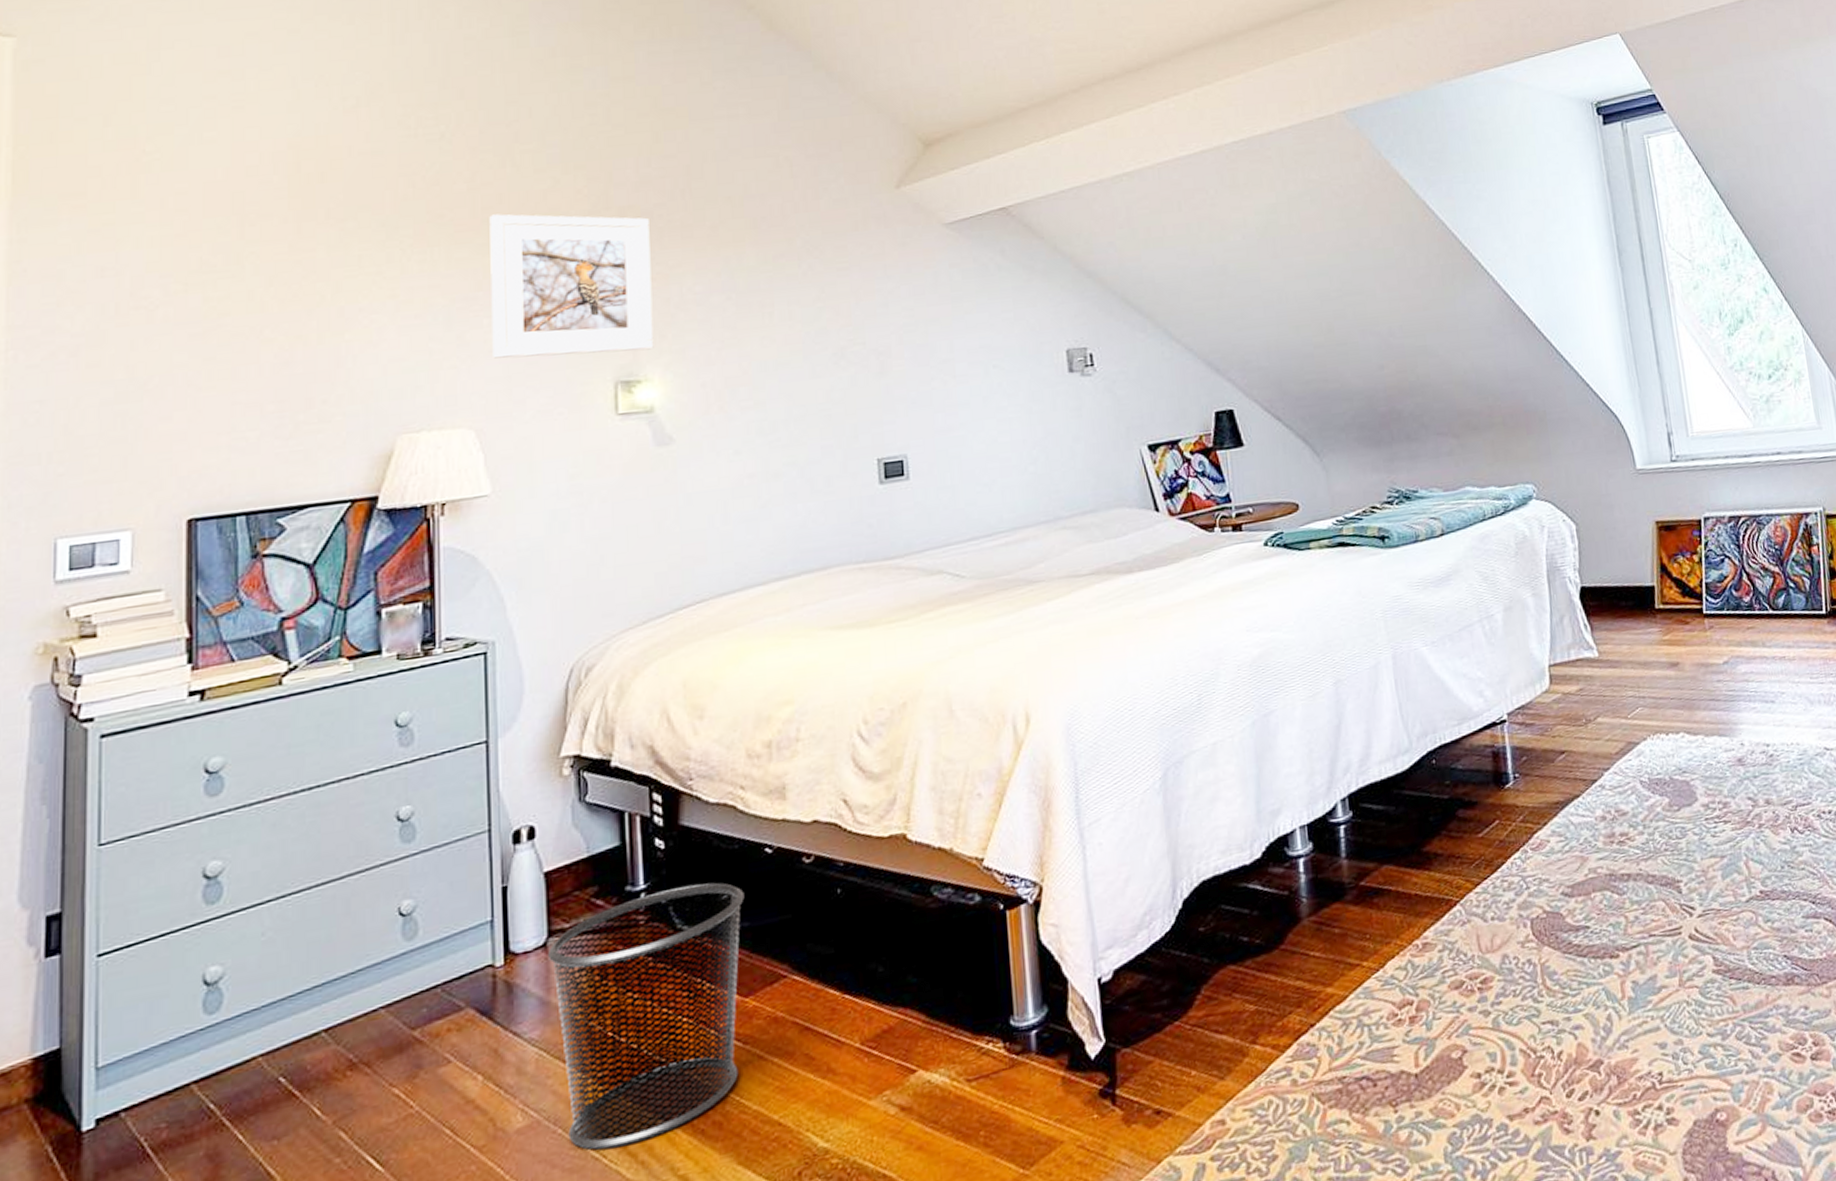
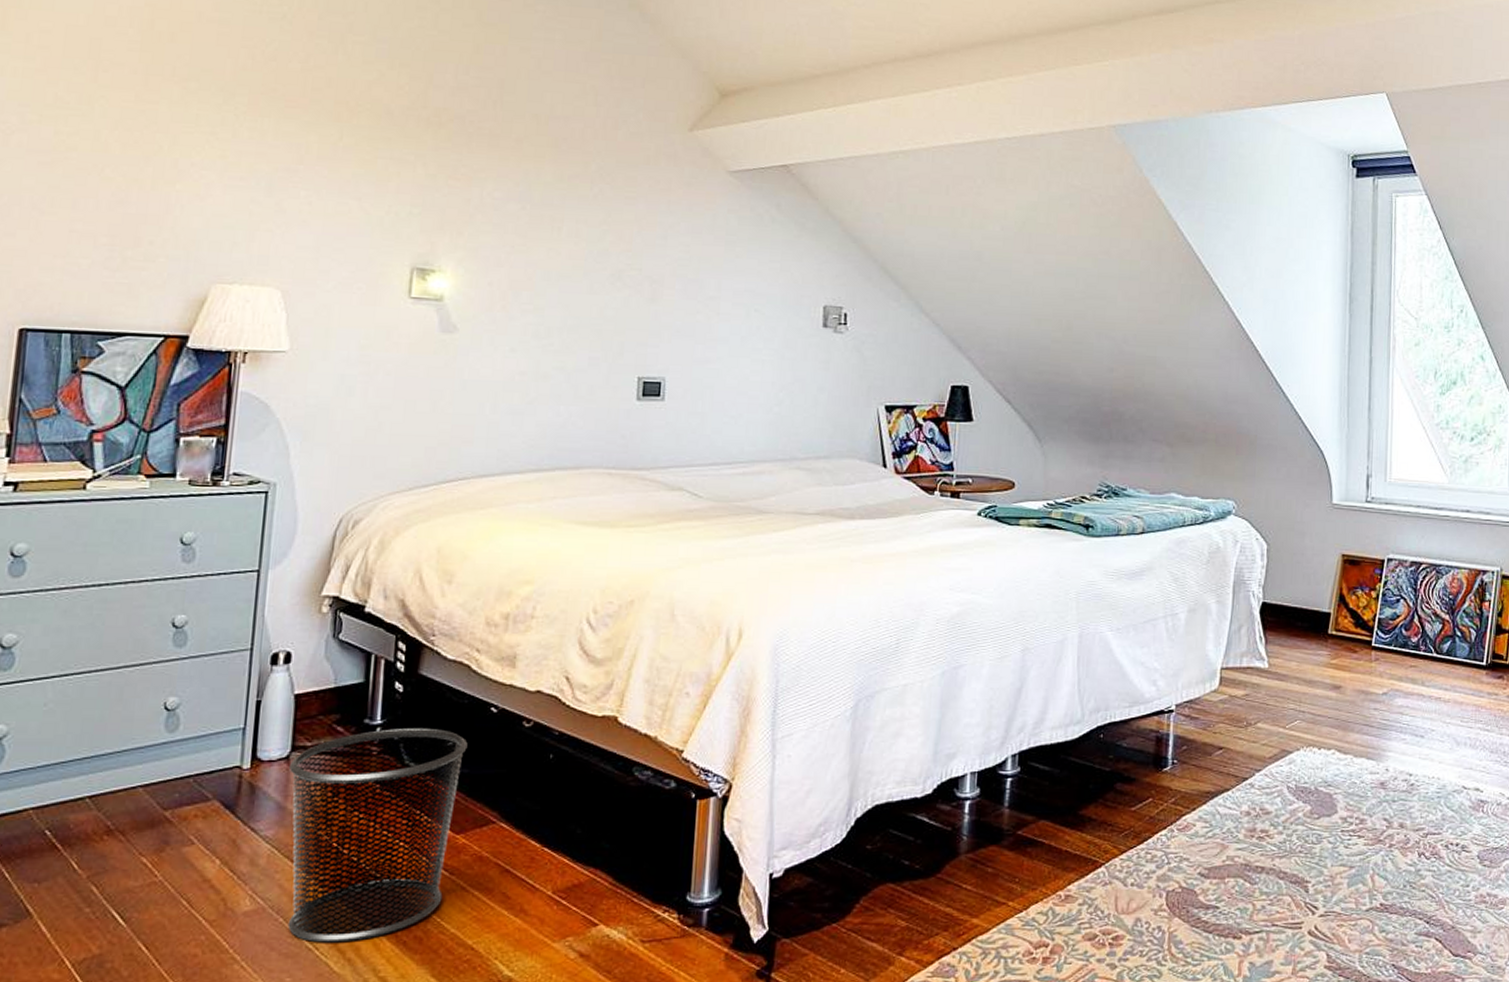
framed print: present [489,214,654,359] -> none [305,96,461,244]

